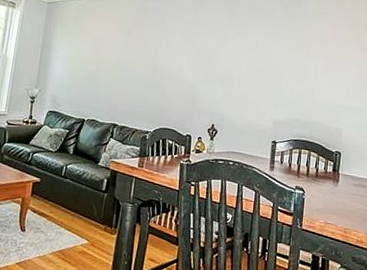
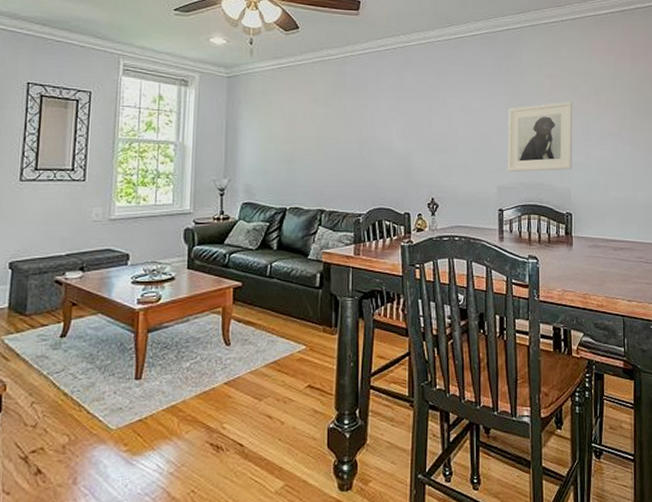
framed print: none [284,49,352,113] -> present [507,102,573,172]

